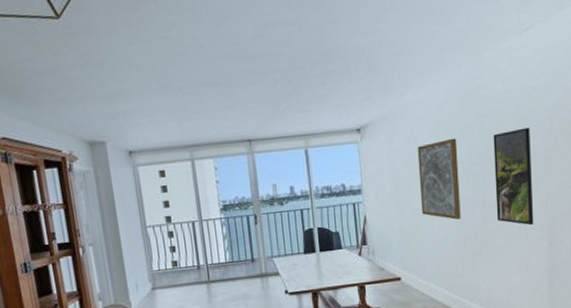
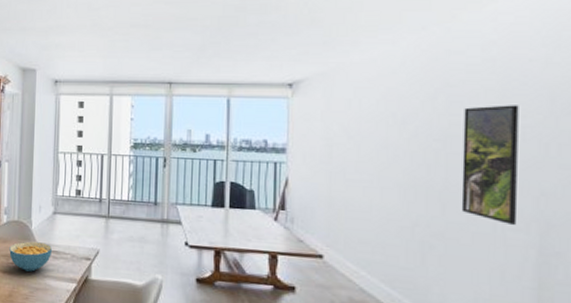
wall art: present [417,138,461,220] -> none [358,106,413,201]

